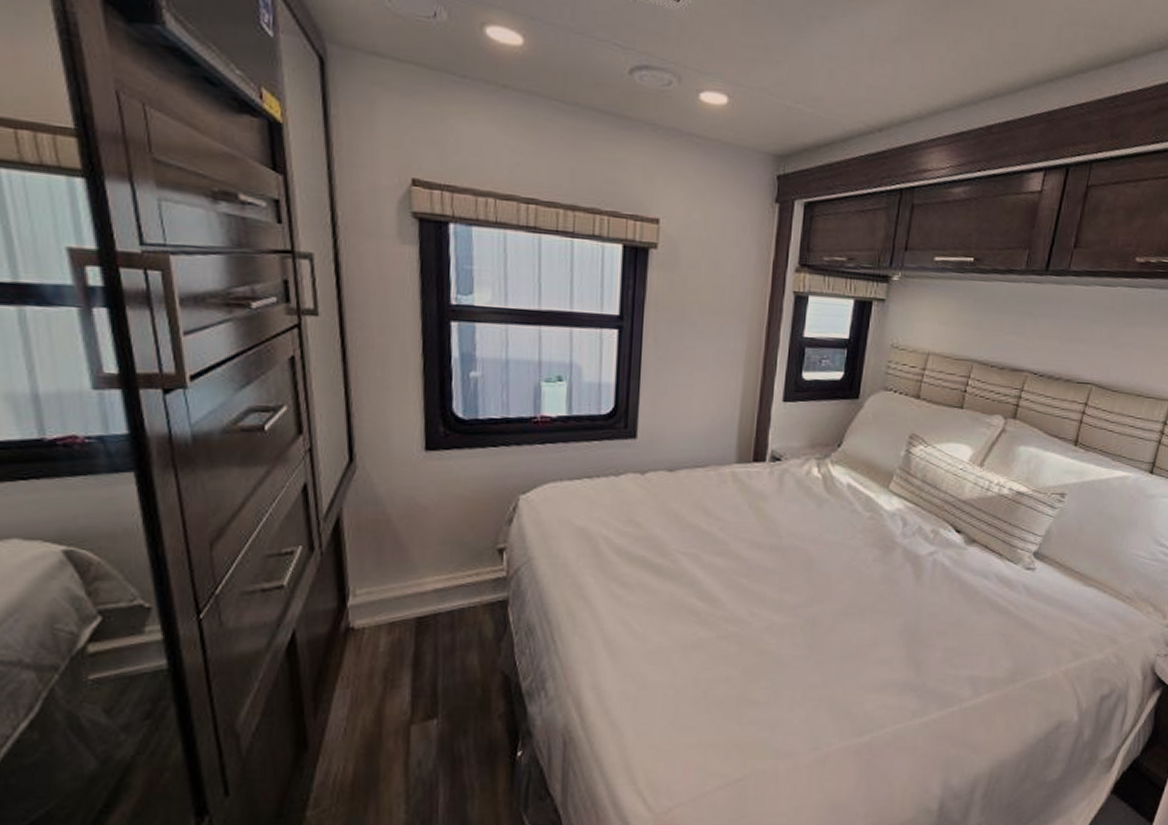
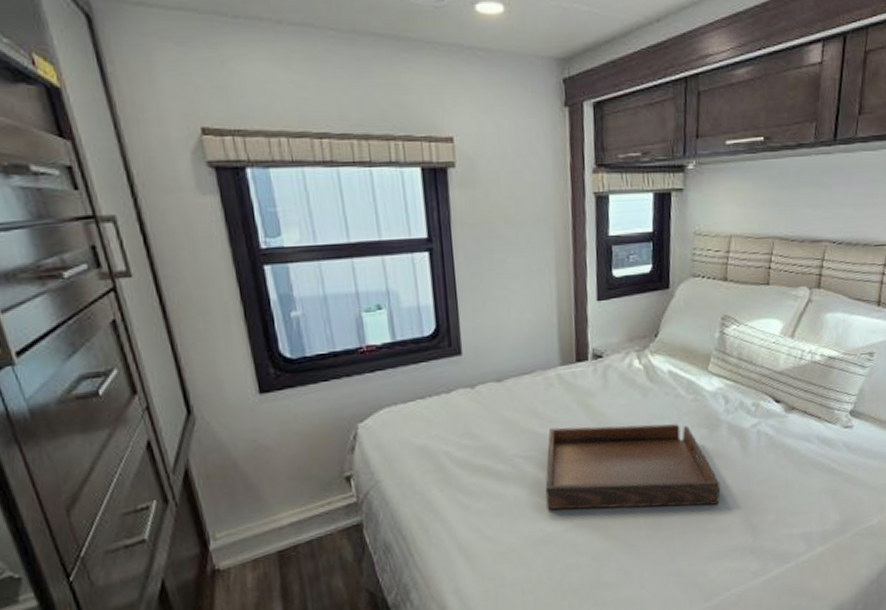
serving tray: none [702,527,888,632] -> present [545,424,721,510]

